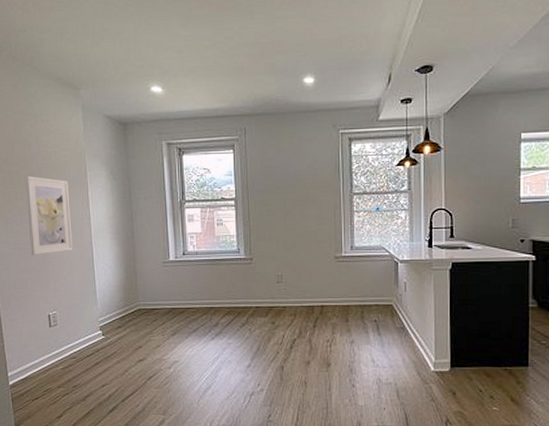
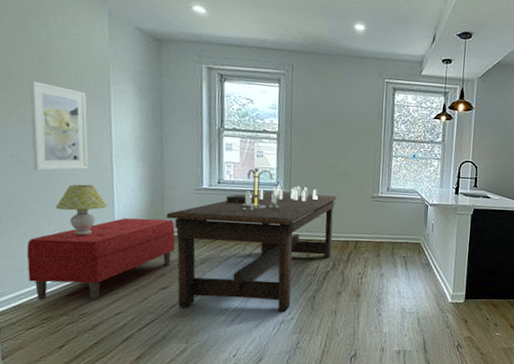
bench: none [29,293,149,374] -> present [27,218,176,301]
table lamp: none [49,265,91,313] -> present [56,184,108,236]
dining table: none [139,236,298,384] -> present [166,167,337,313]

